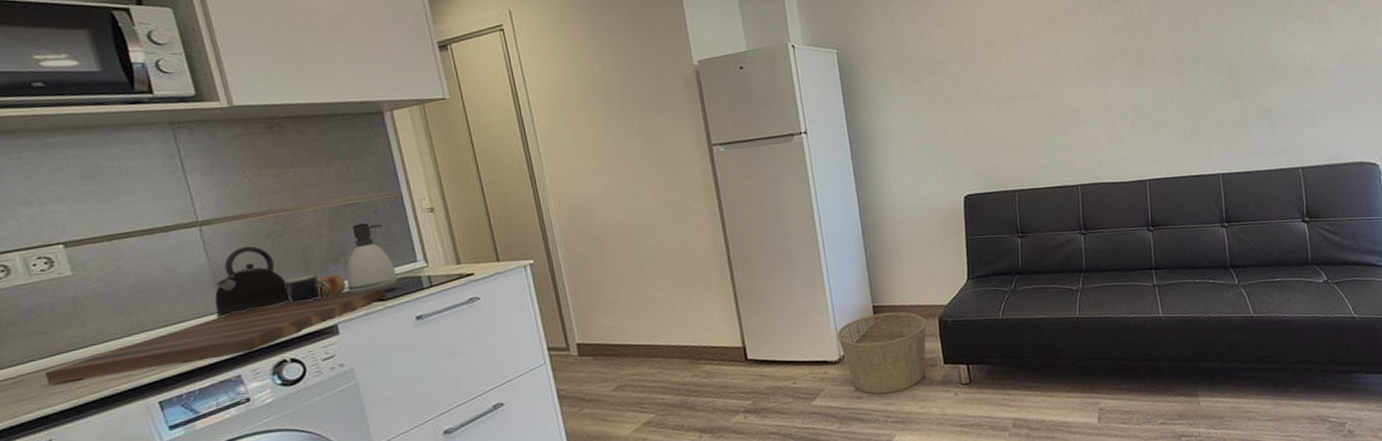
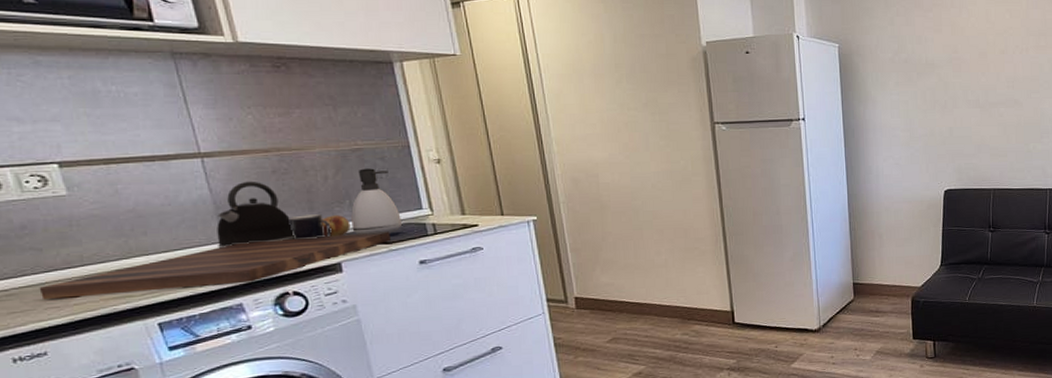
basket: present [837,311,927,395] -> none [818,289,900,362]

